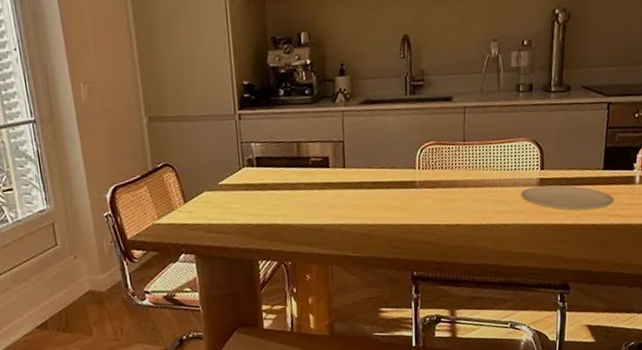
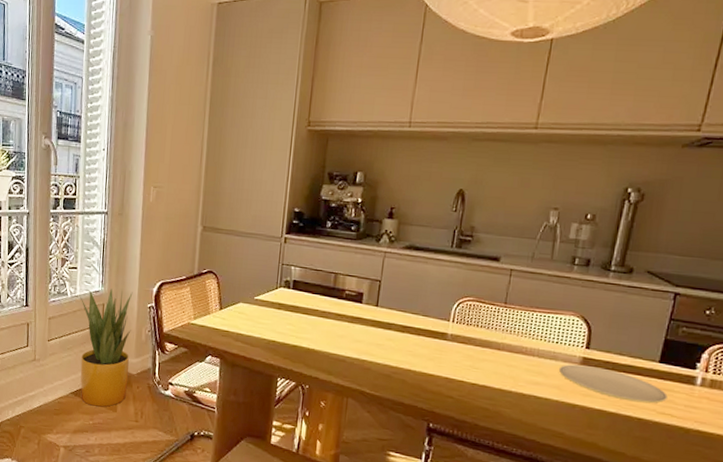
planter: none [23,203,100,336] -> present [80,288,133,407]

